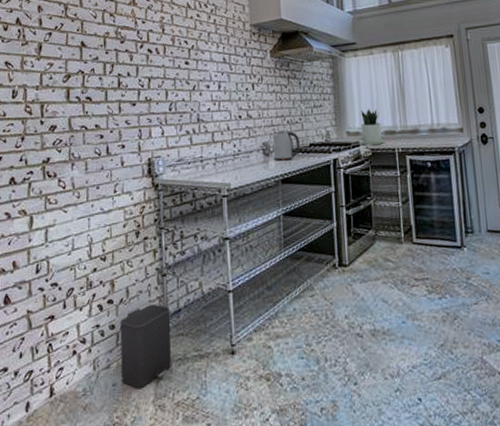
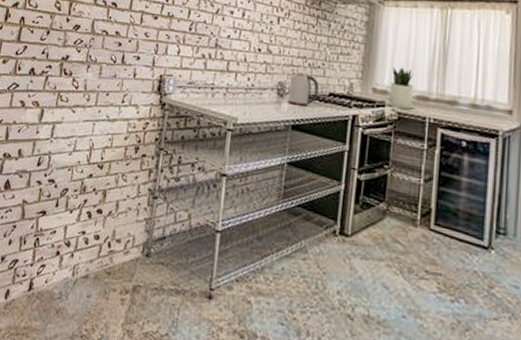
pedal bin: present [120,303,171,389] -> none [96,223,155,309]

